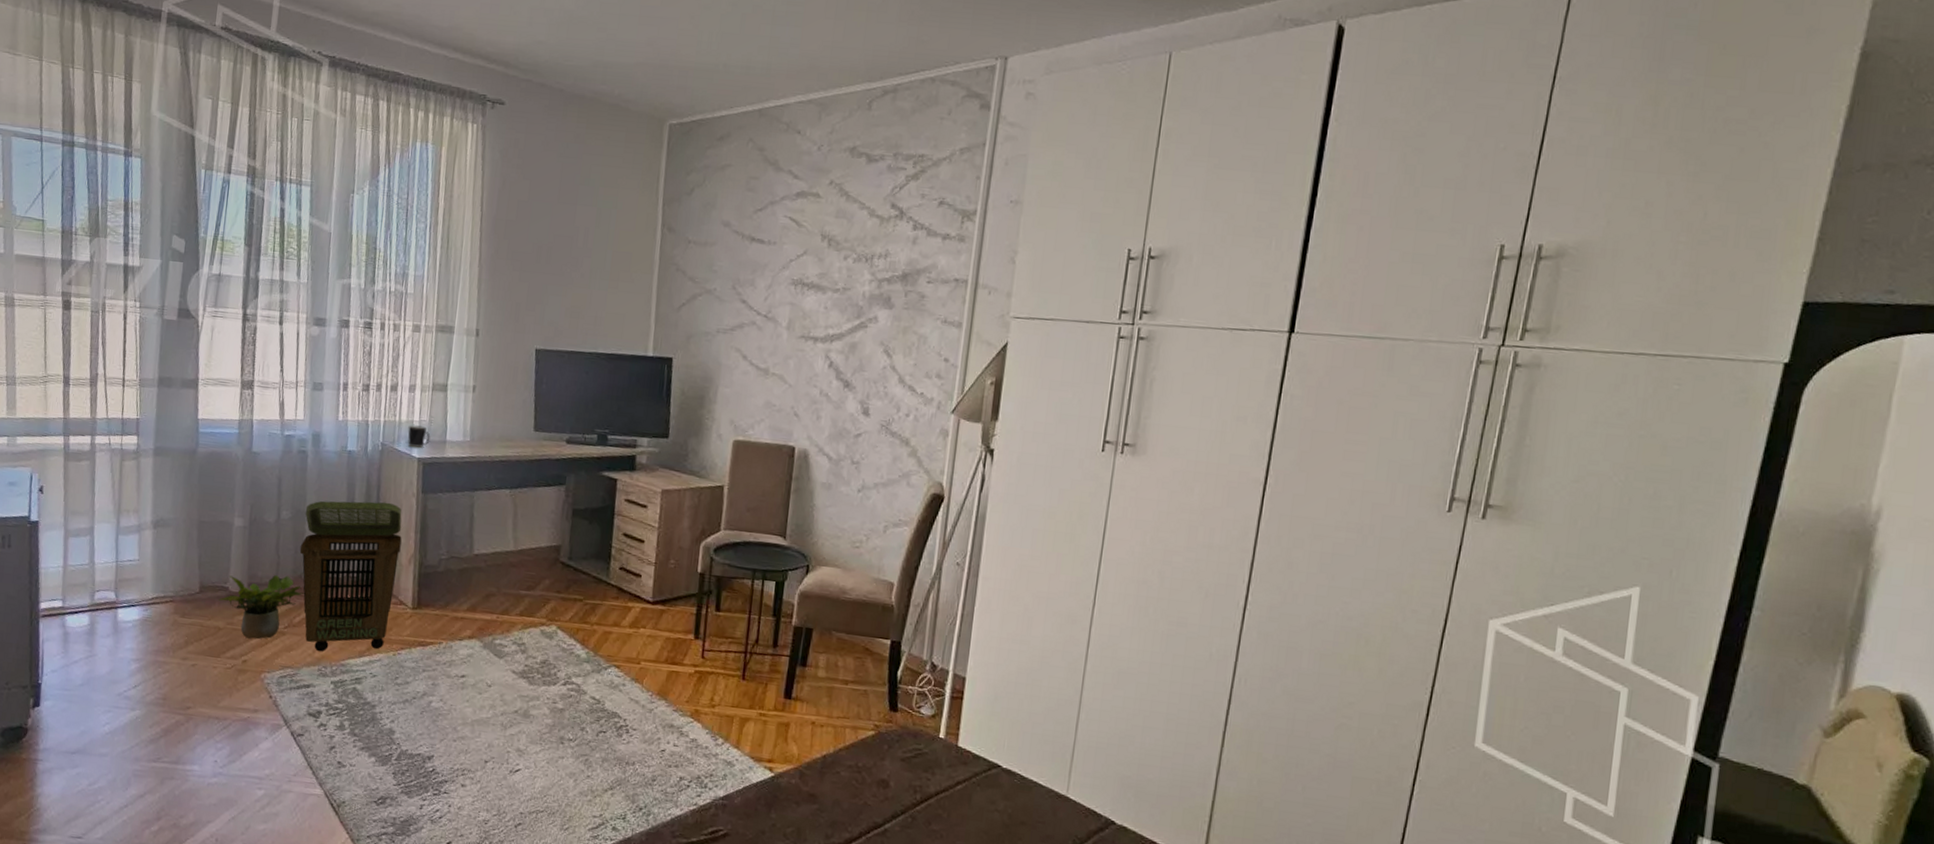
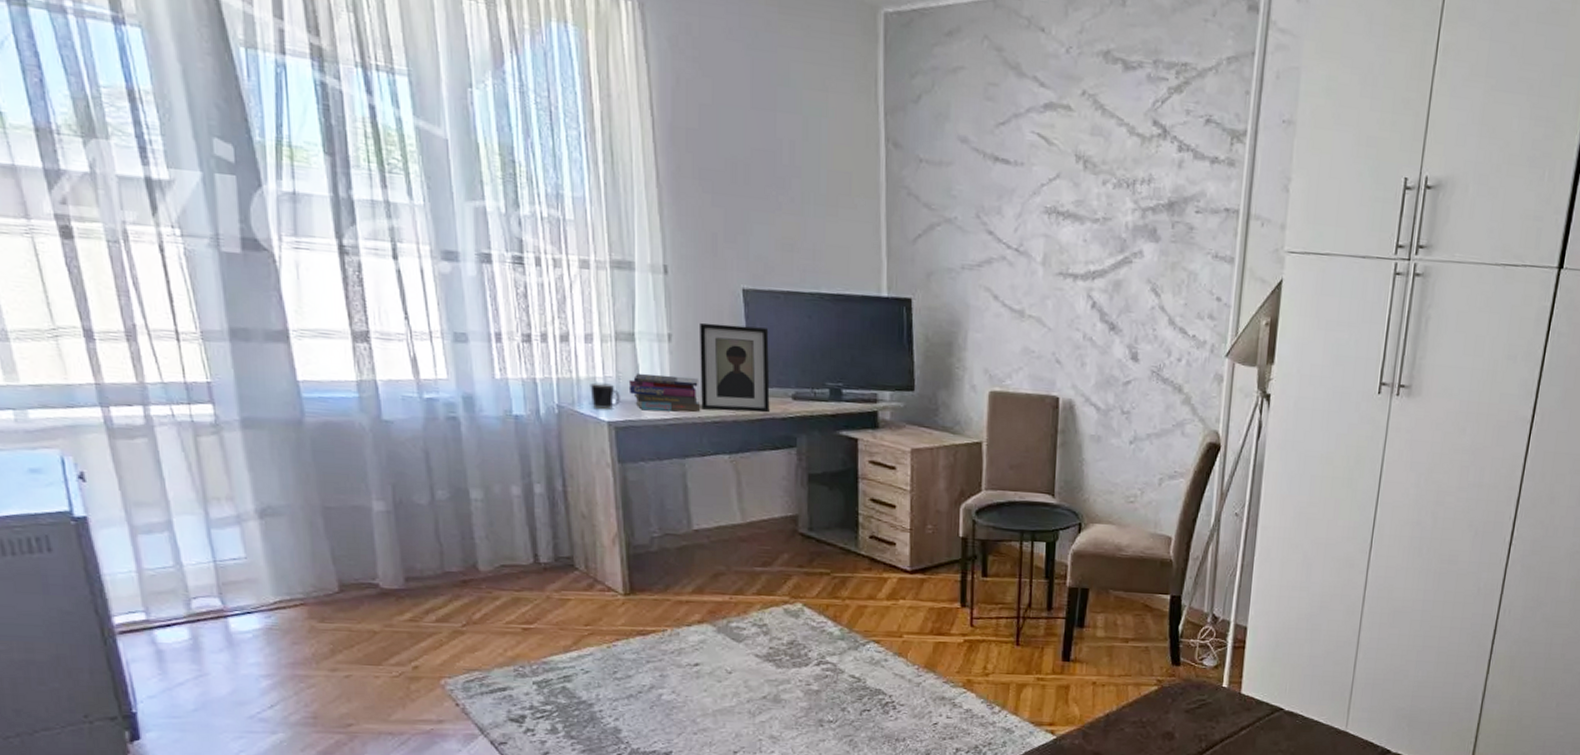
potted plant: present [219,575,304,640] -> none [368,566,482,642]
laundry basket: present [299,501,402,652] -> none [467,474,600,650]
books: none [437,417,493,452] -> present [628,372,700,413]
picture frame: none [492,376,553,454] -> present [700,322,770,413]

